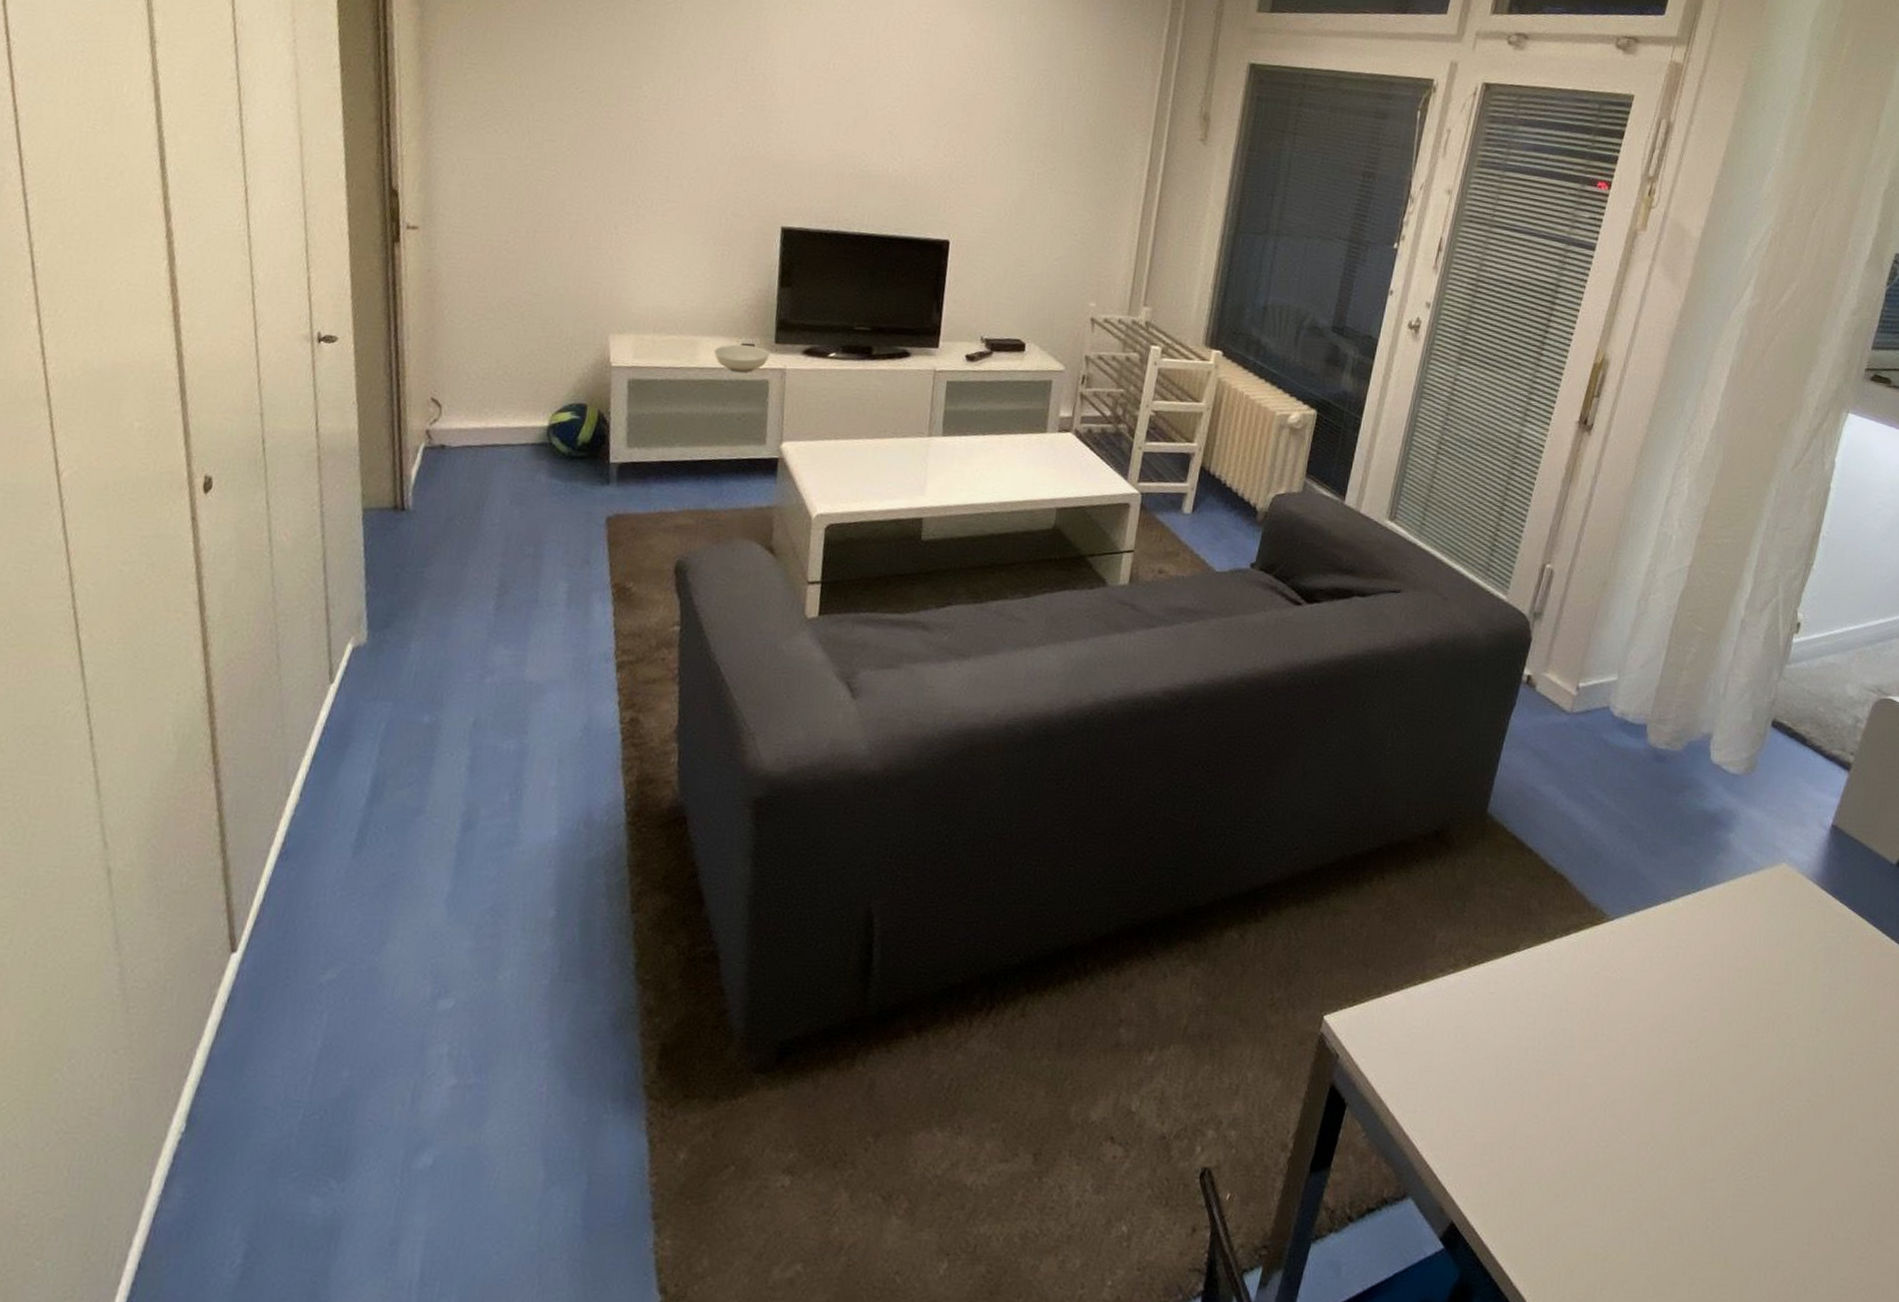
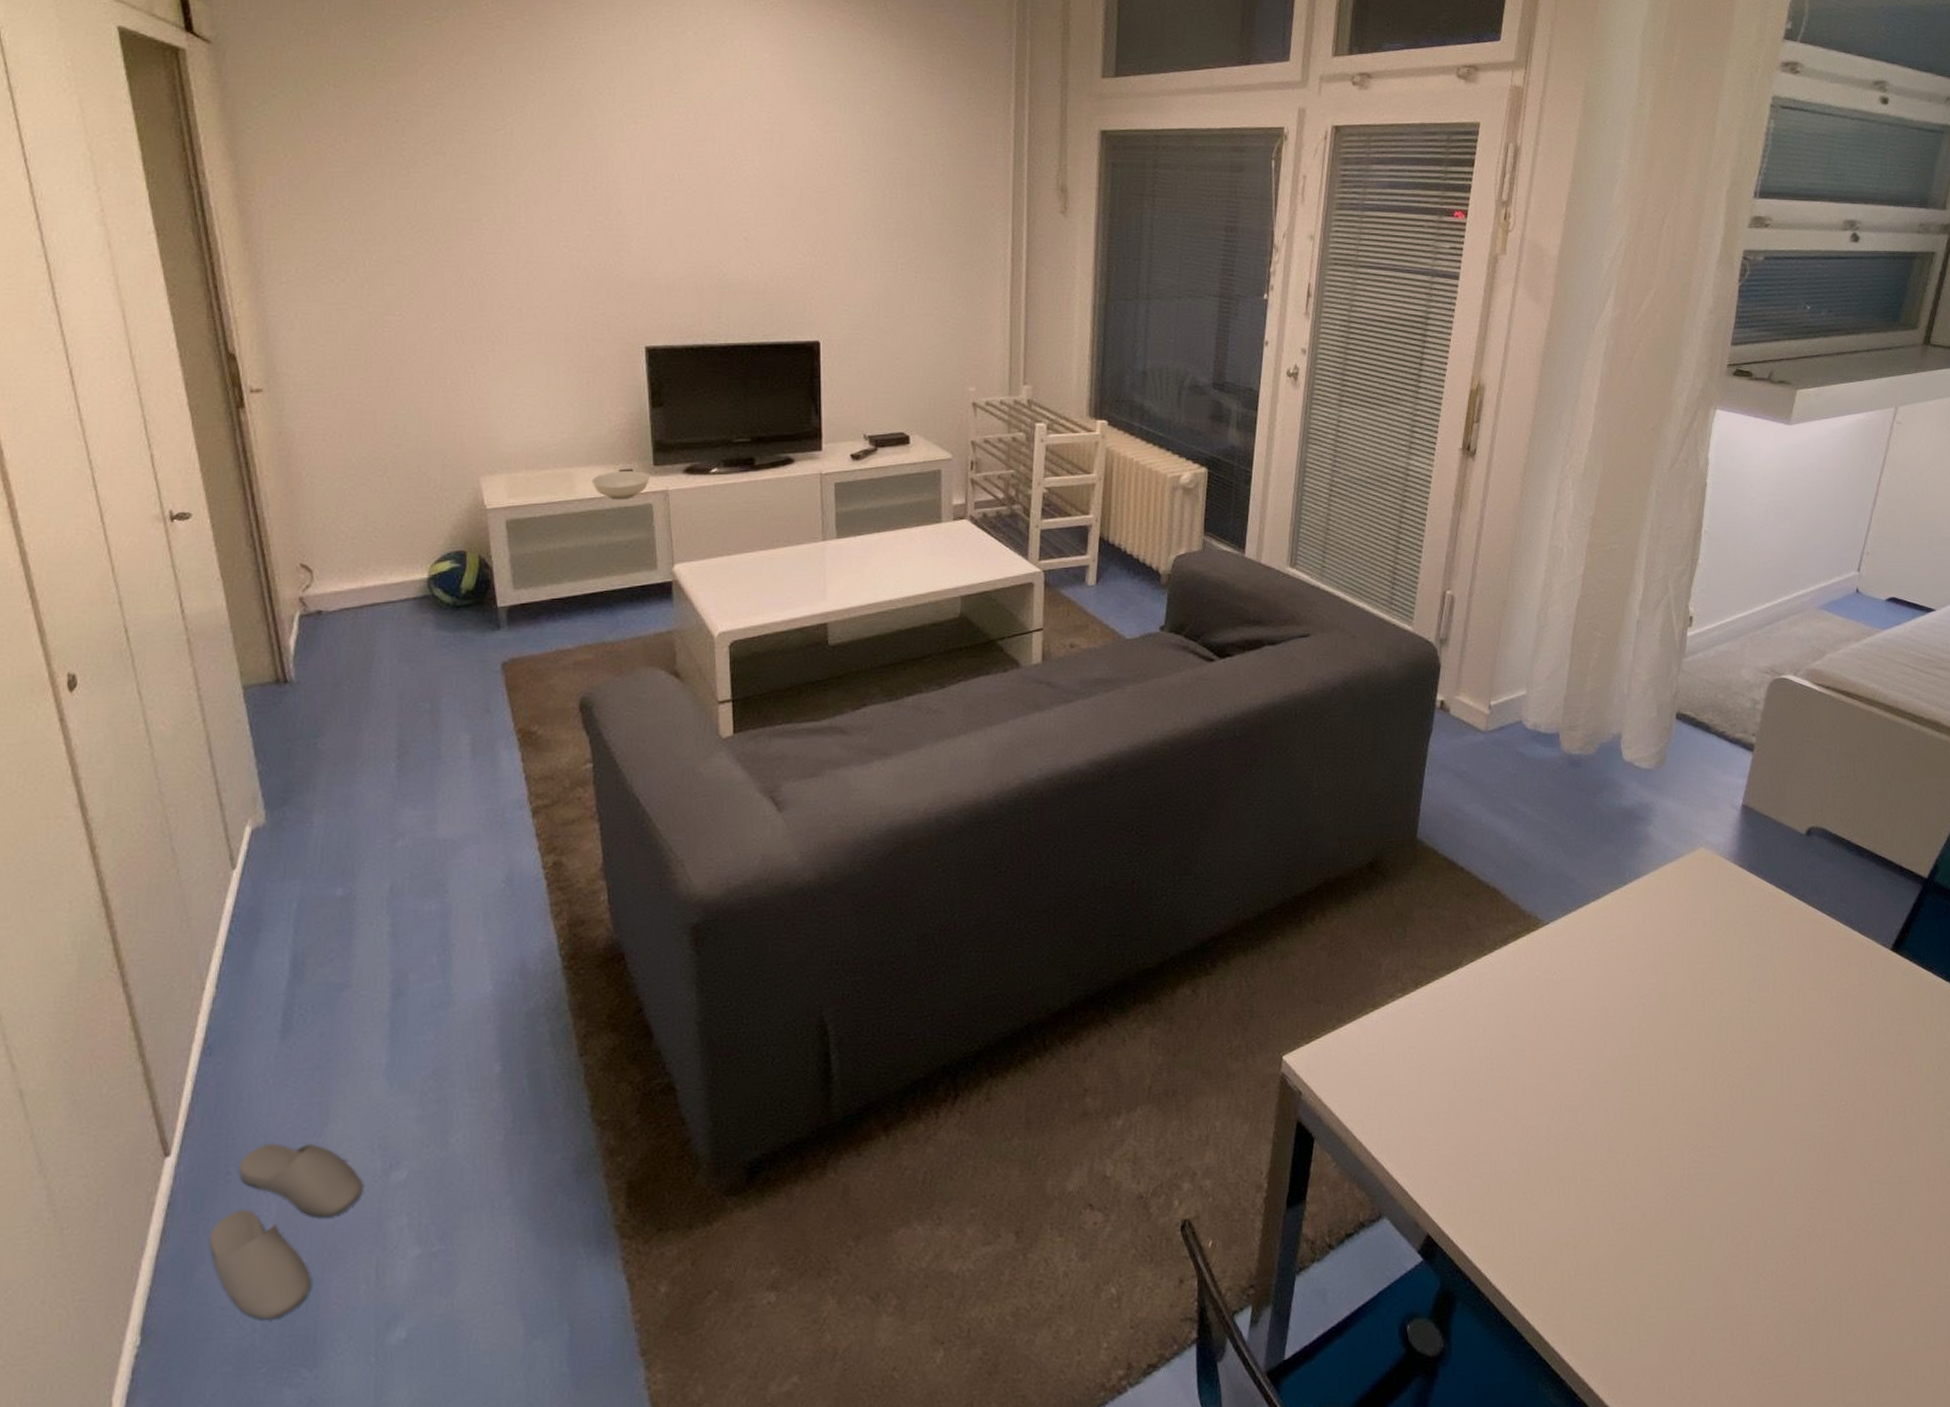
slippers: none [261,954,411,1126] -> present [209,1143,363,1320]

